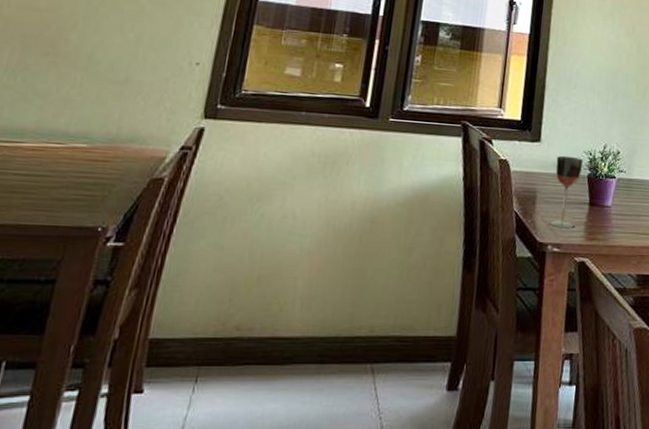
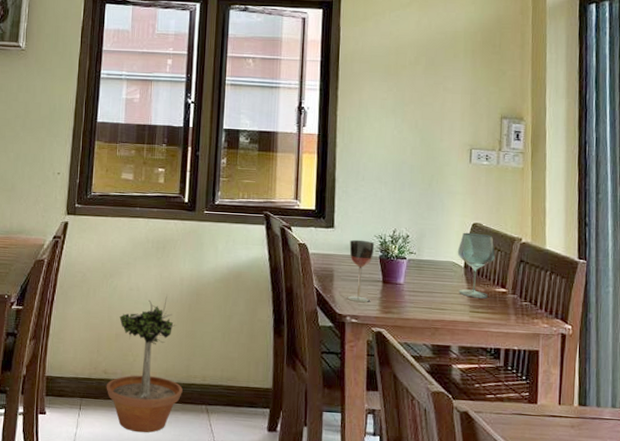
potted tree: none [236,222,343,407] -> present [106,294,183,433]

